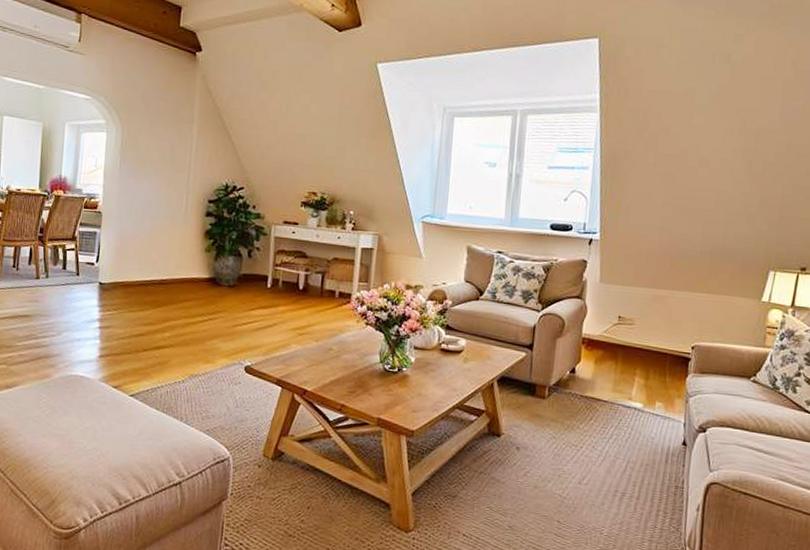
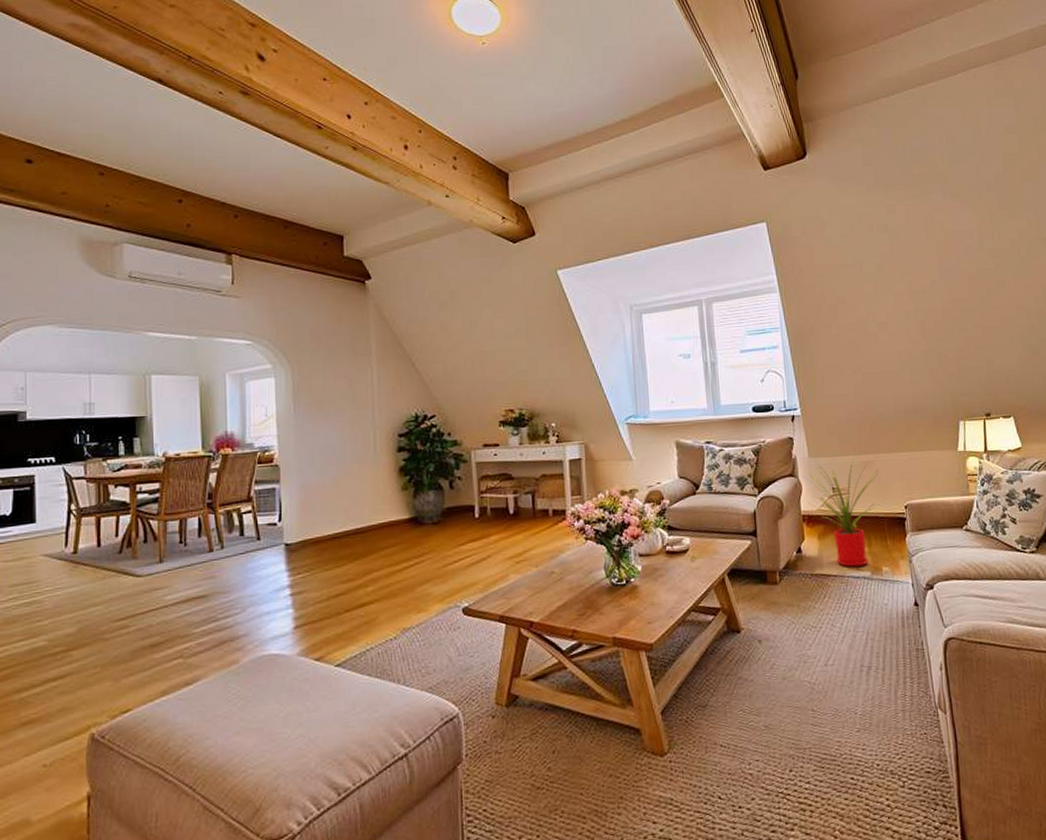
house plant: none [590,293,674,397] -> present [803,461,889,567]

